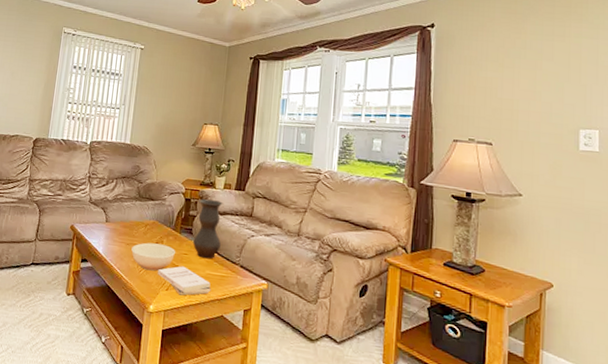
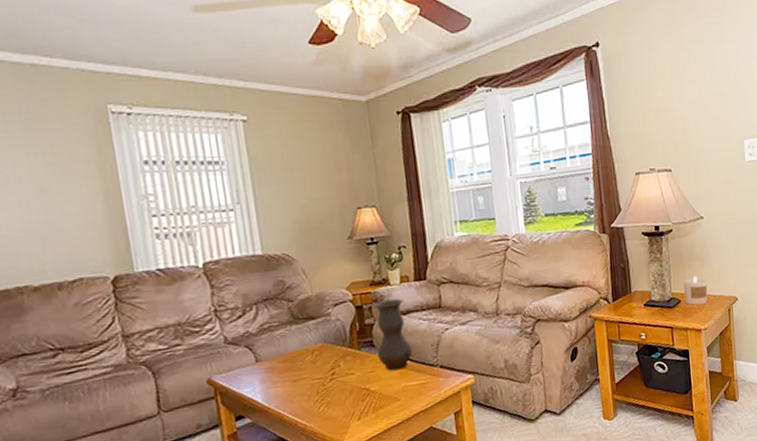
bowl: present [131,242,176,271] -> none [300,368,360,405]
books: present [157,266,211,296] -> none [341,386,412,421]
candle: none [489,249,518,281] -> present [683,275,708,305]

